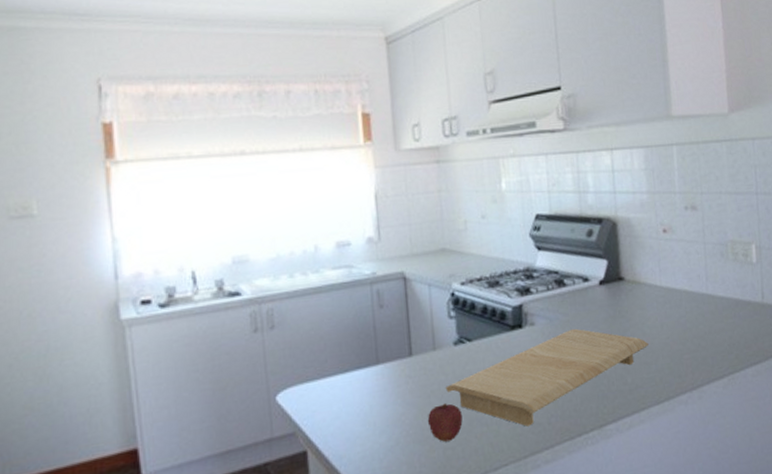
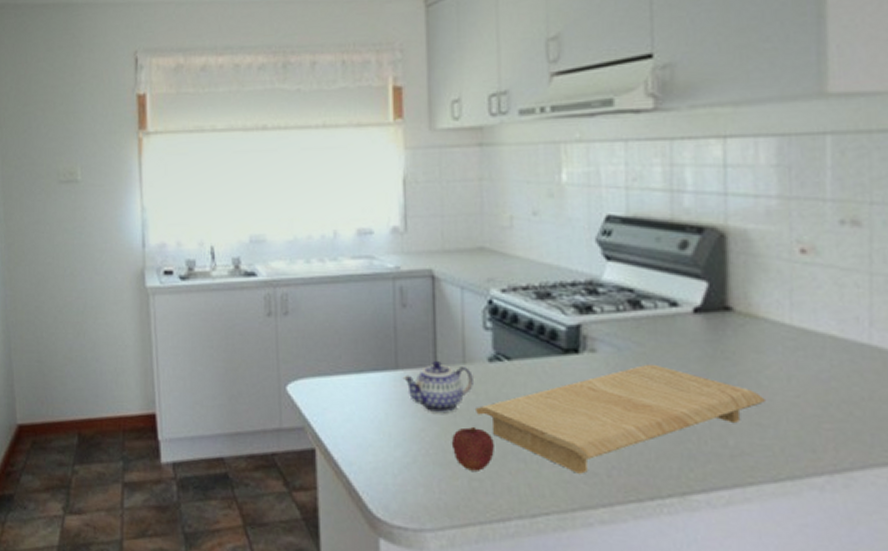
teapot: none [383,350,443,397] -> present [402,360,473,414]

